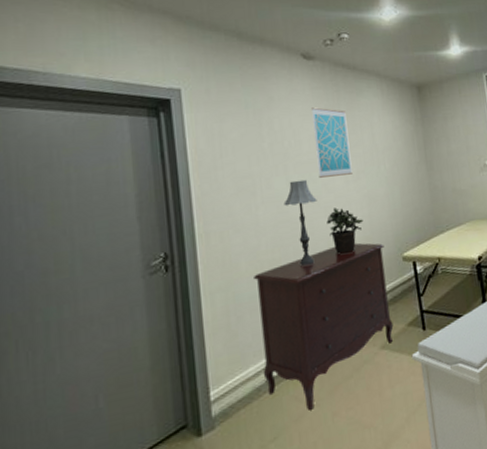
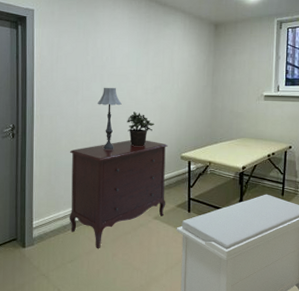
wall art: present [312,107,353,178] -> none [126,33,153,88]

